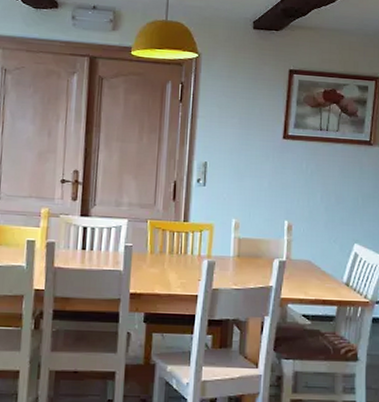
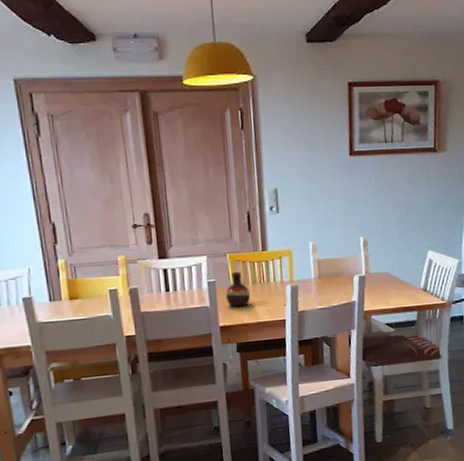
vase: none [141,239,166,276] -> present [226,272,251,308]

